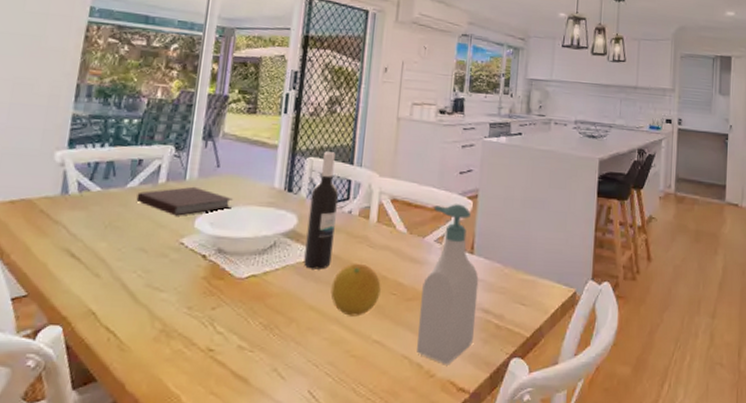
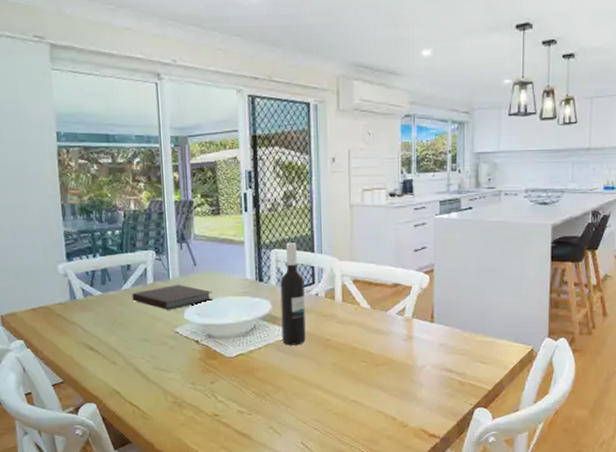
fruit: present [330,263,381,317] -> none [309,337,352,382]
soap bottle: present [416,204,479,365] -> none [389,279,441,417]

